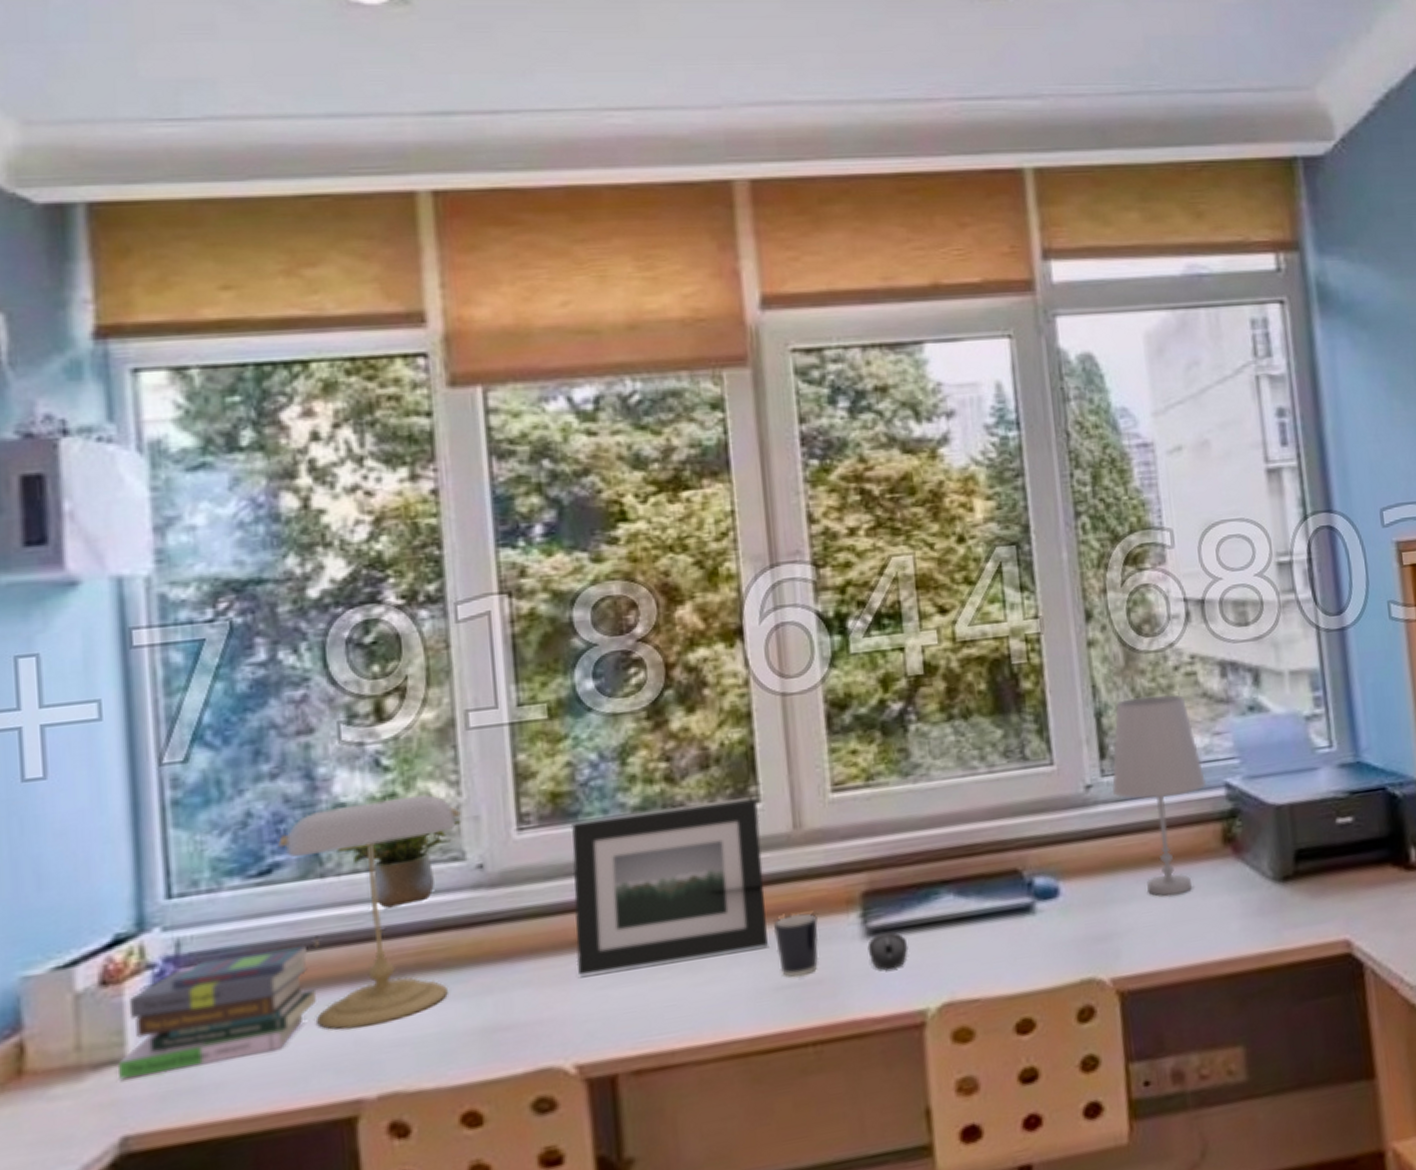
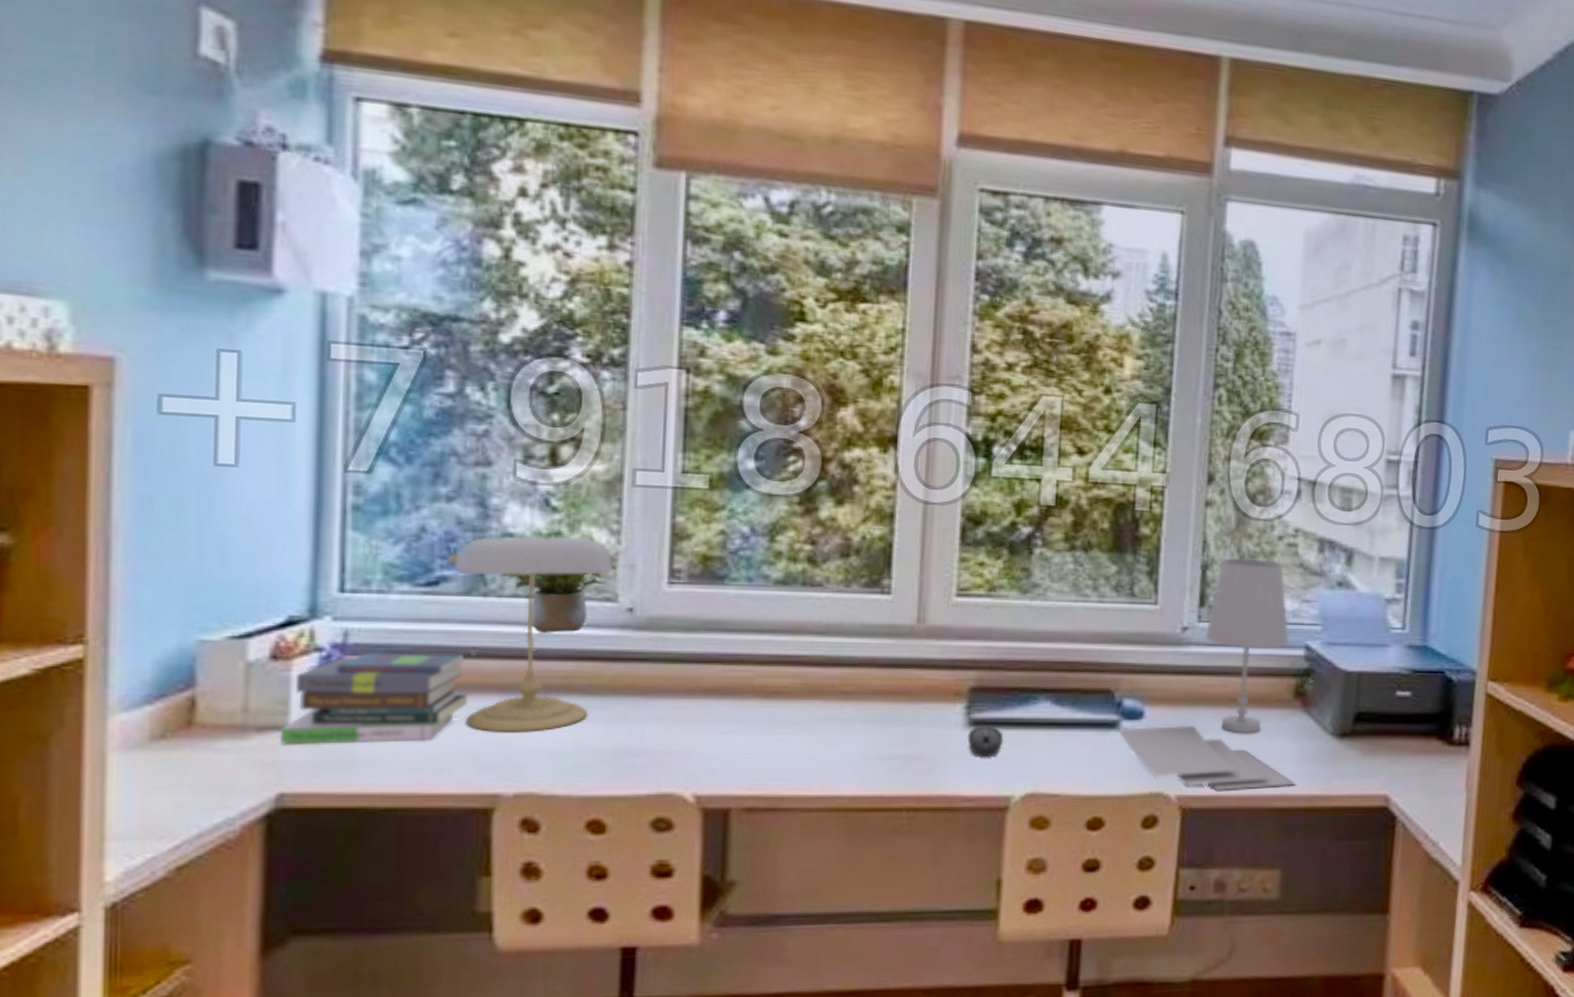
picture frame: present [570,798,768,975] -> none [706,585,889,721]
mug: present [773,913,819,977] -> none [886,696,927,751]
papers: none [1033,895,1244,966] -> present [1118,725,1297,792]

